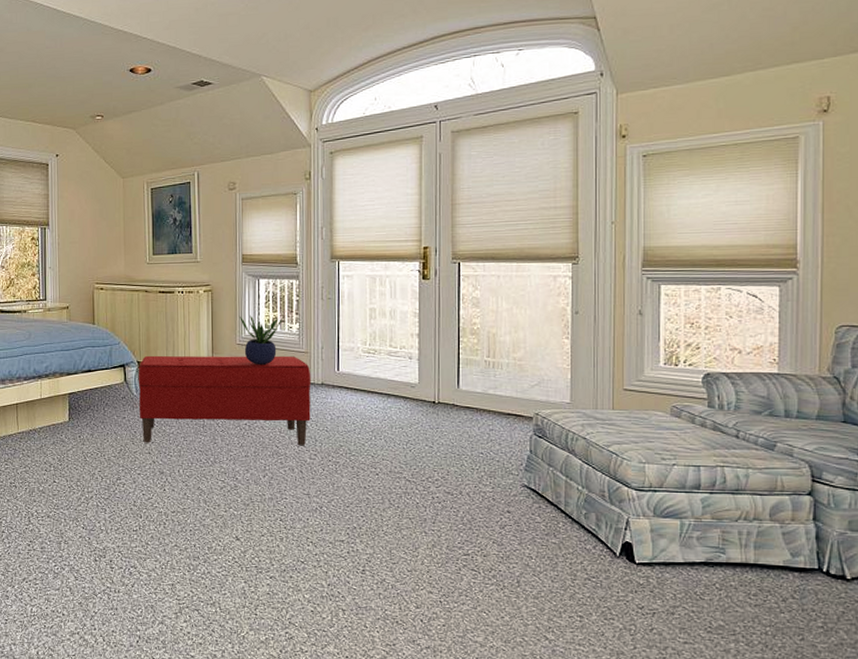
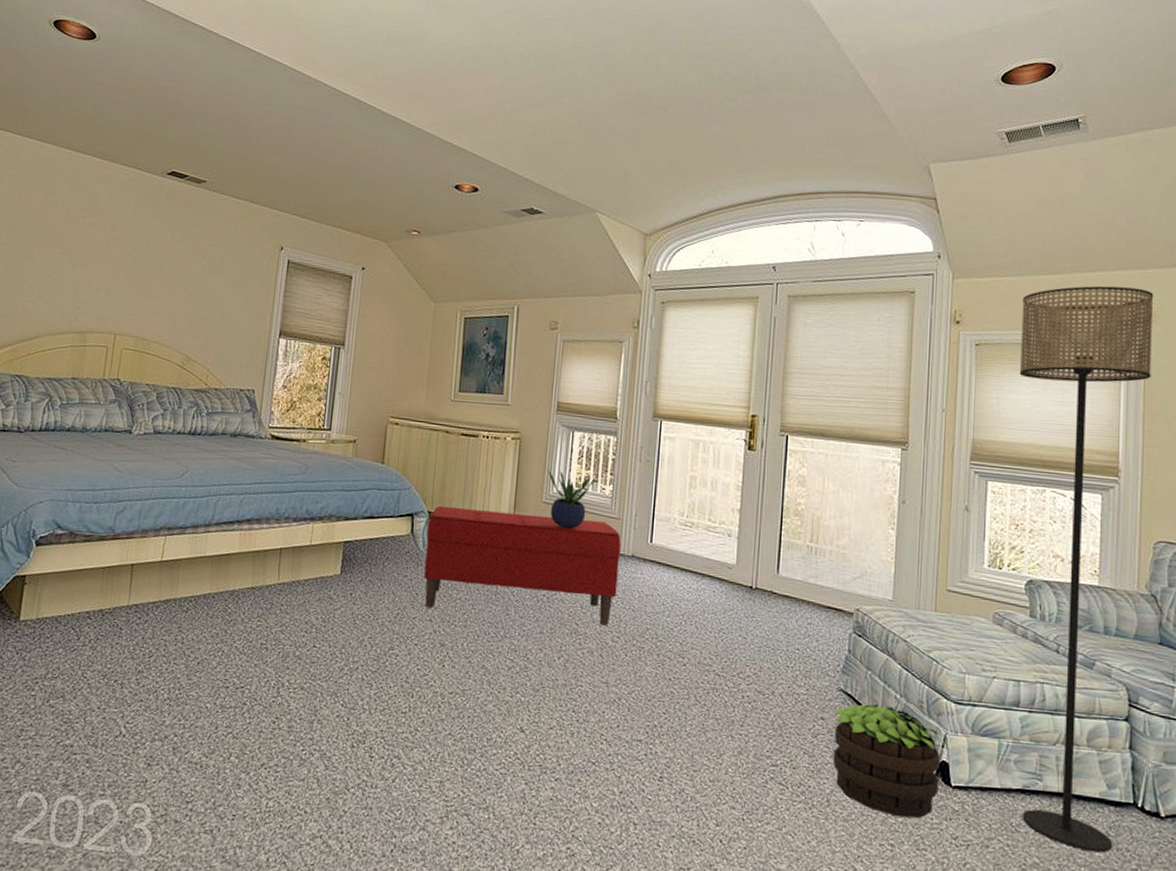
potted plant: none [520,495,626,593] -> present [832,703,943,818]
floor lamp: none [689,79,832,614] -> present [1019,285,1154,853]

